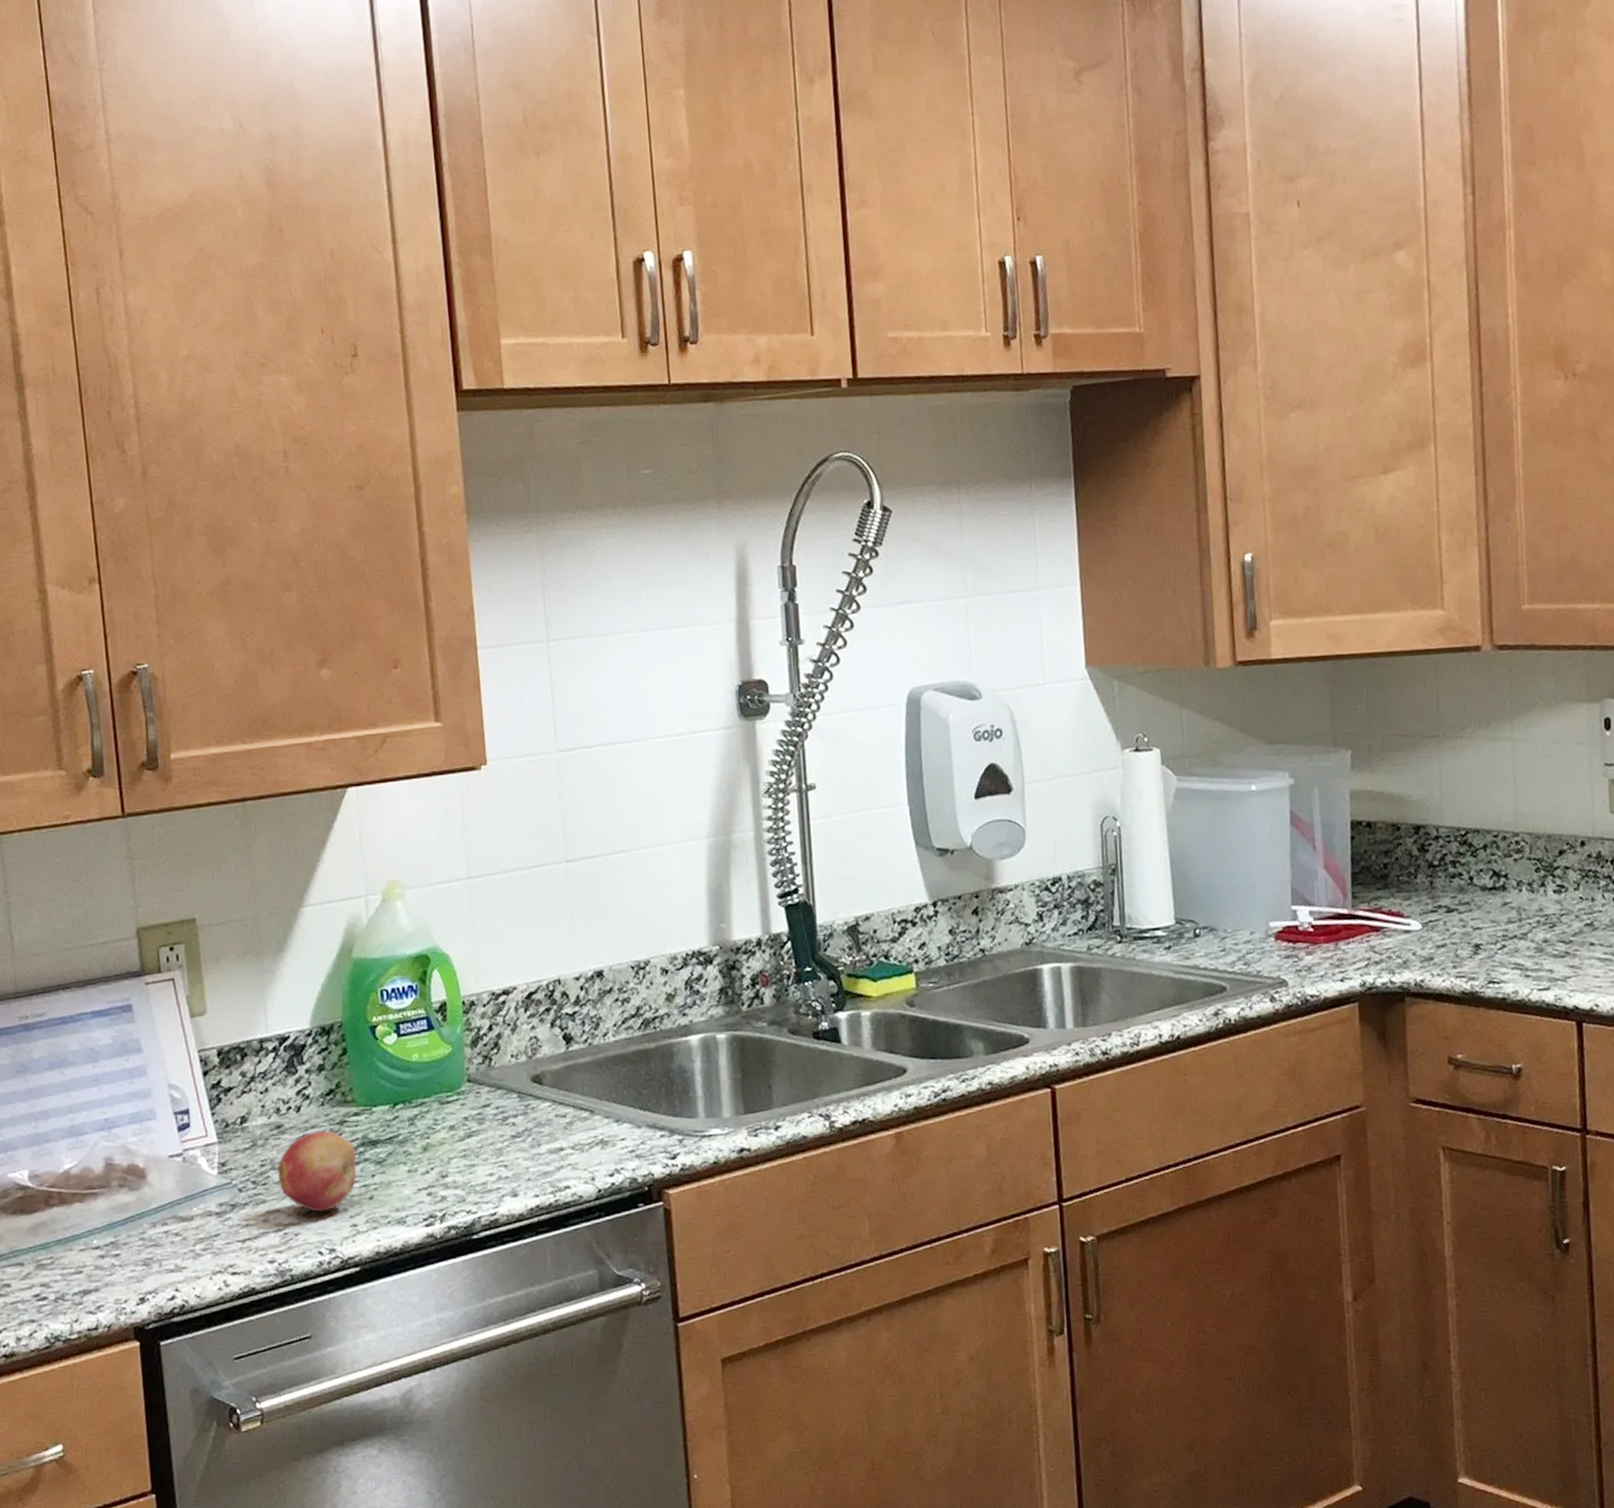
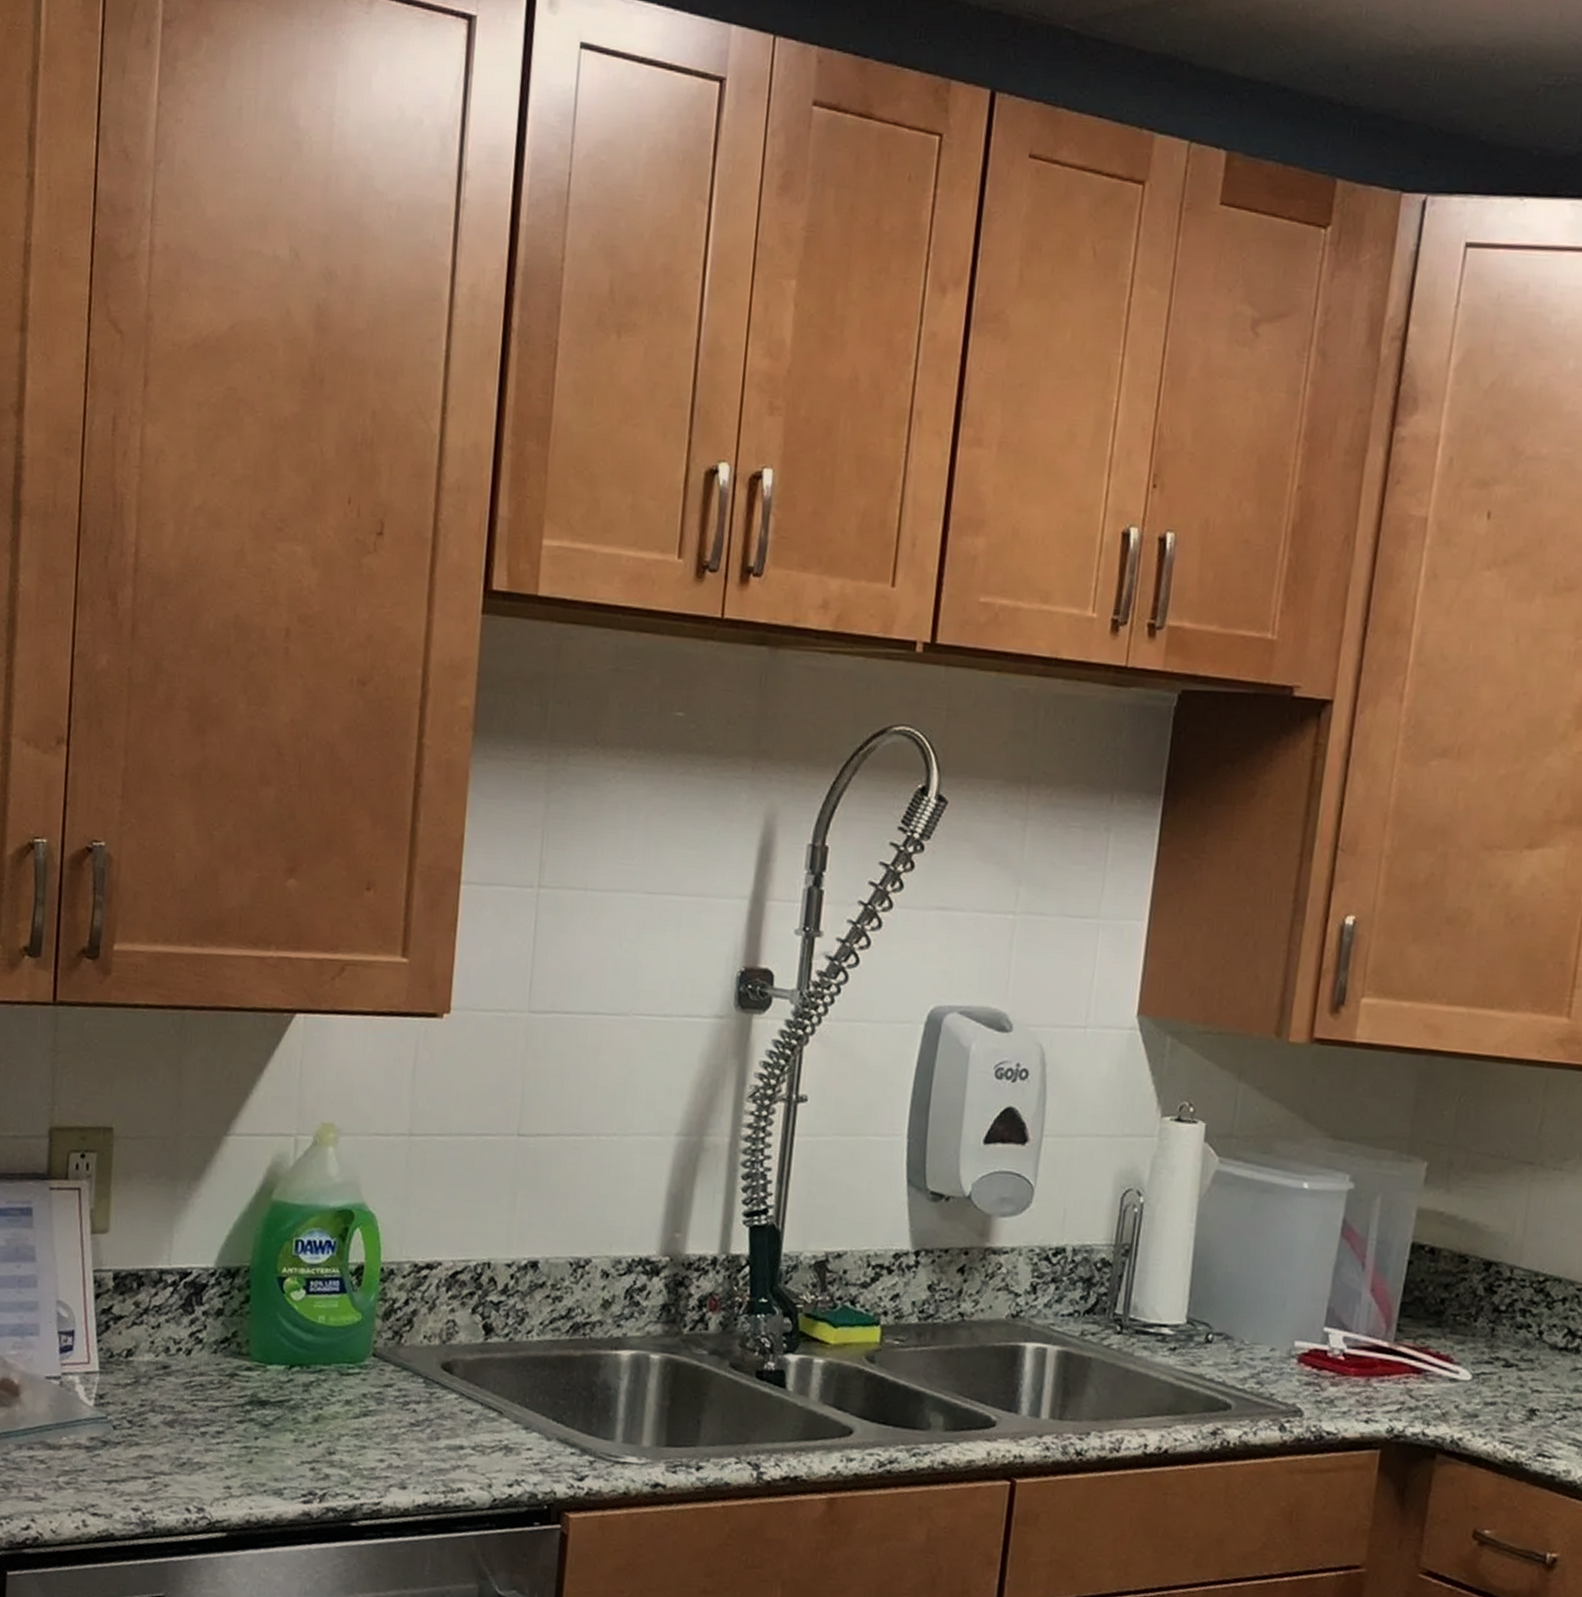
fruit: present [277,1130,357,1212] -> none [155,1379,243,1467]

